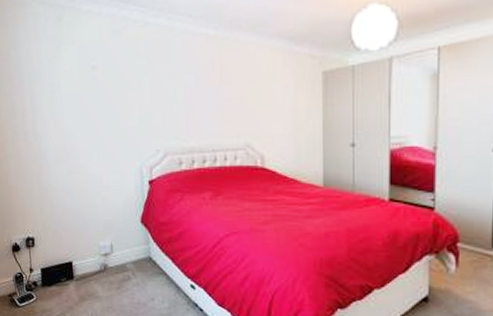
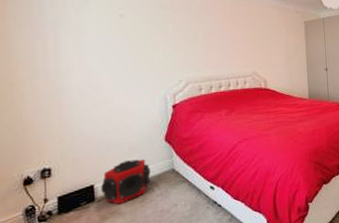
speaker: none [79,240,127,287] -> present [101,159,151,205]

